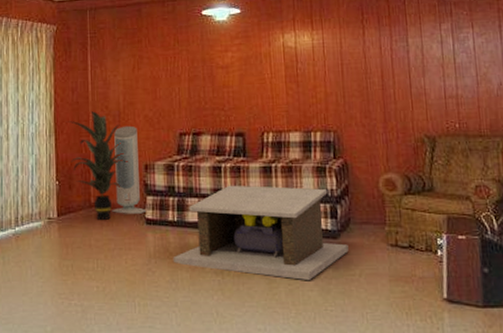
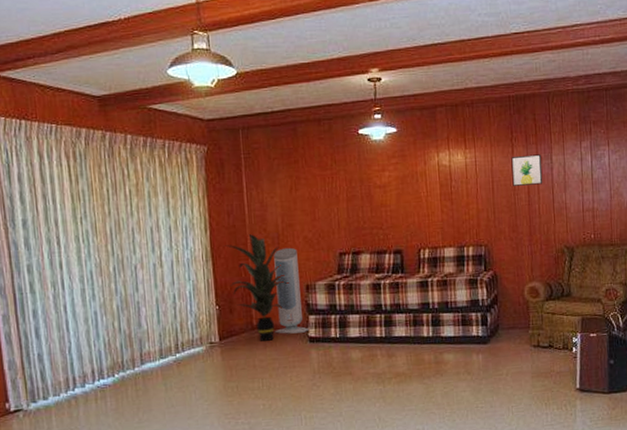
coffee table: present [173,185,349,280] -> none [336,299,497,383]
wall art: none [362,36,399,69] -> present [511,154,543,186]

